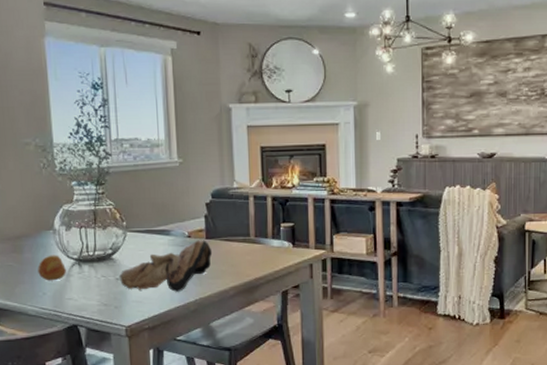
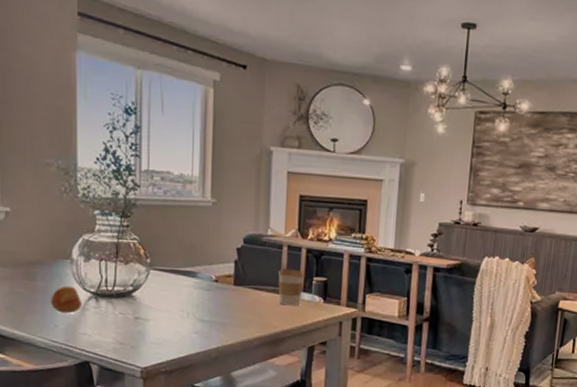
animal skull: present [118,240,213,292] -> none [138,285,240,337]
coffee cup: none [246,218,272,254] -> present [277,268,304,306]

